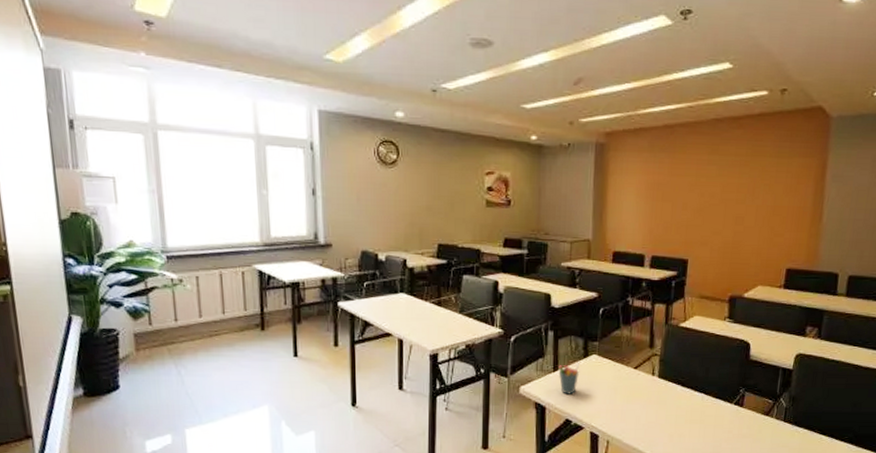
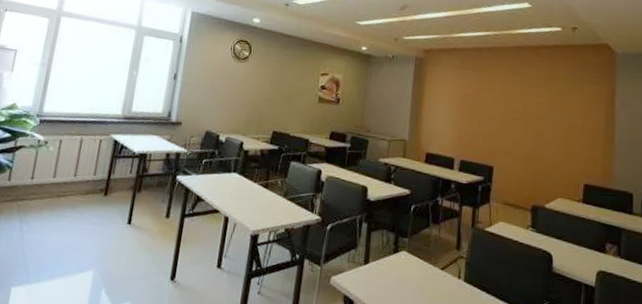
pen holder: present [558,360,581,394] -> none [368,255,391,290]

